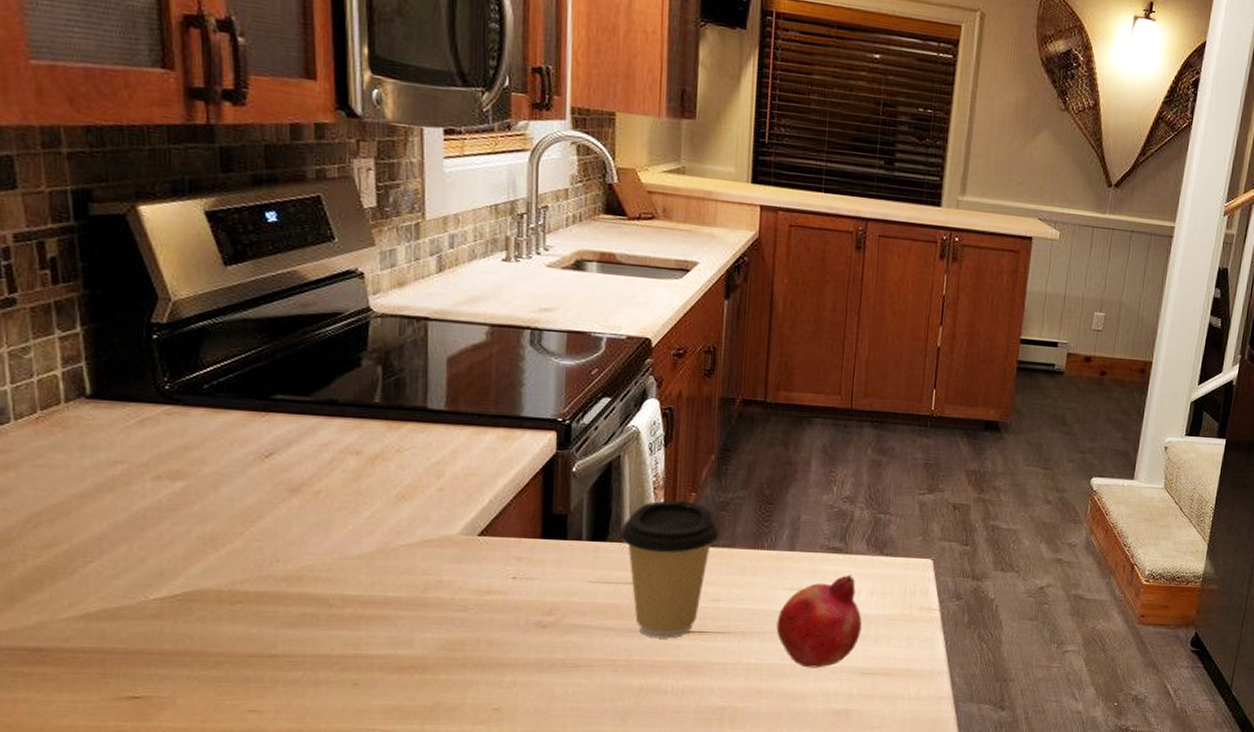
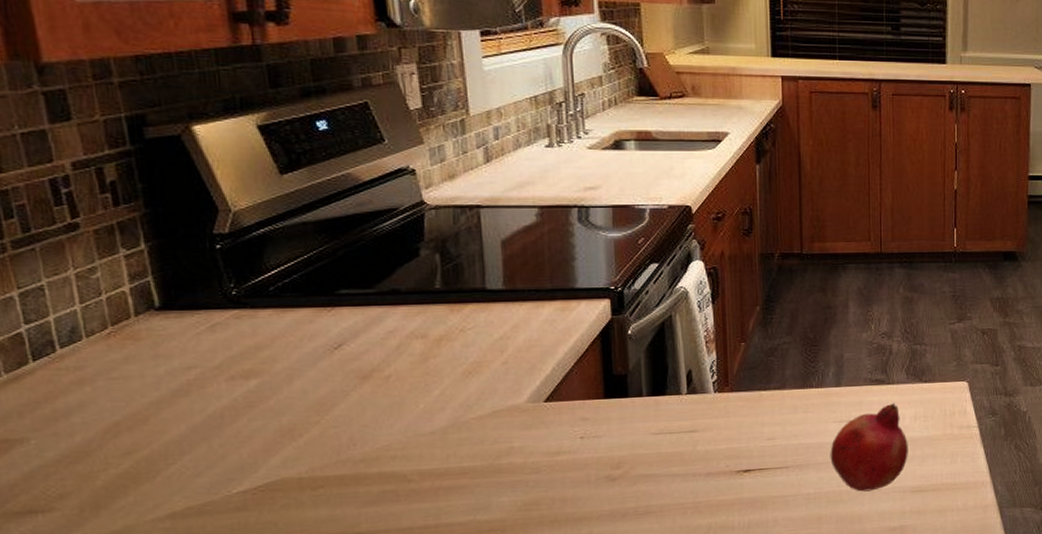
coffee cup: present [620,500,719,639] -> none [678,351,770,480]

